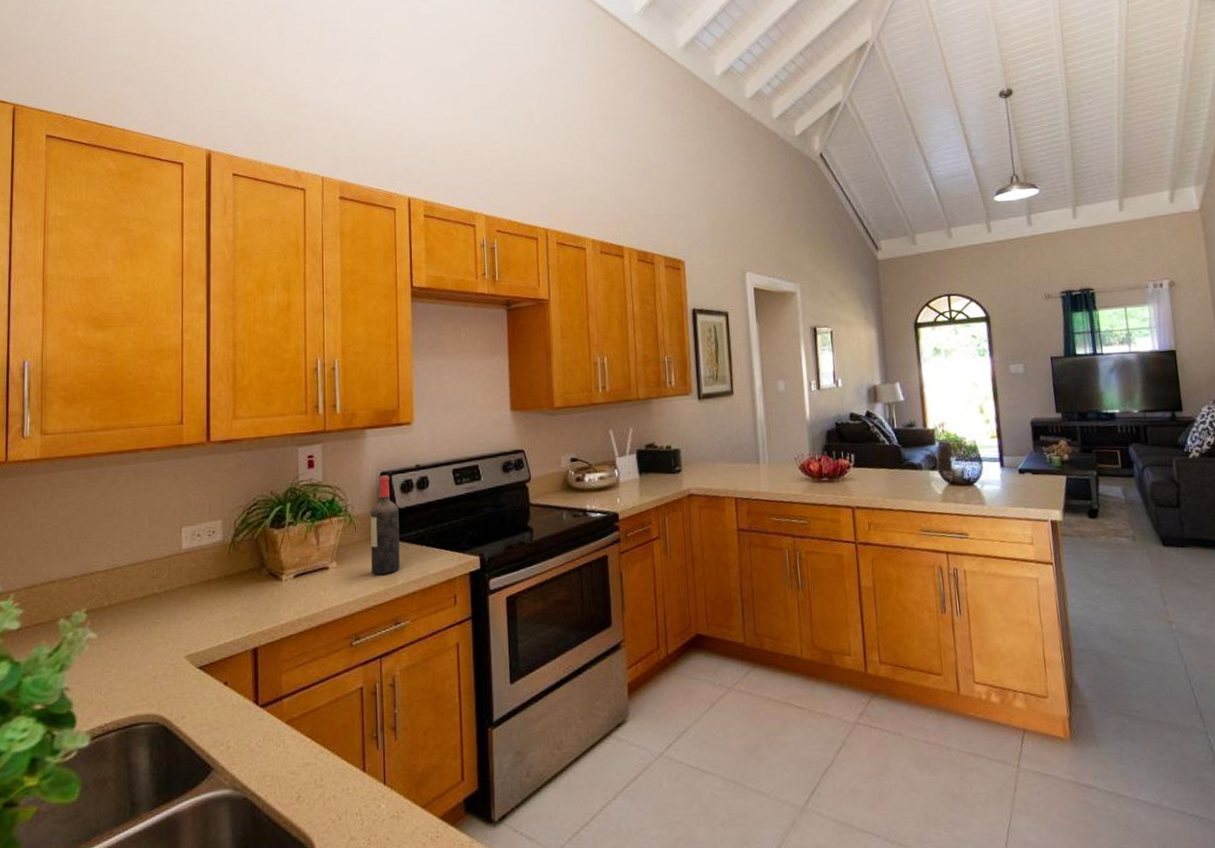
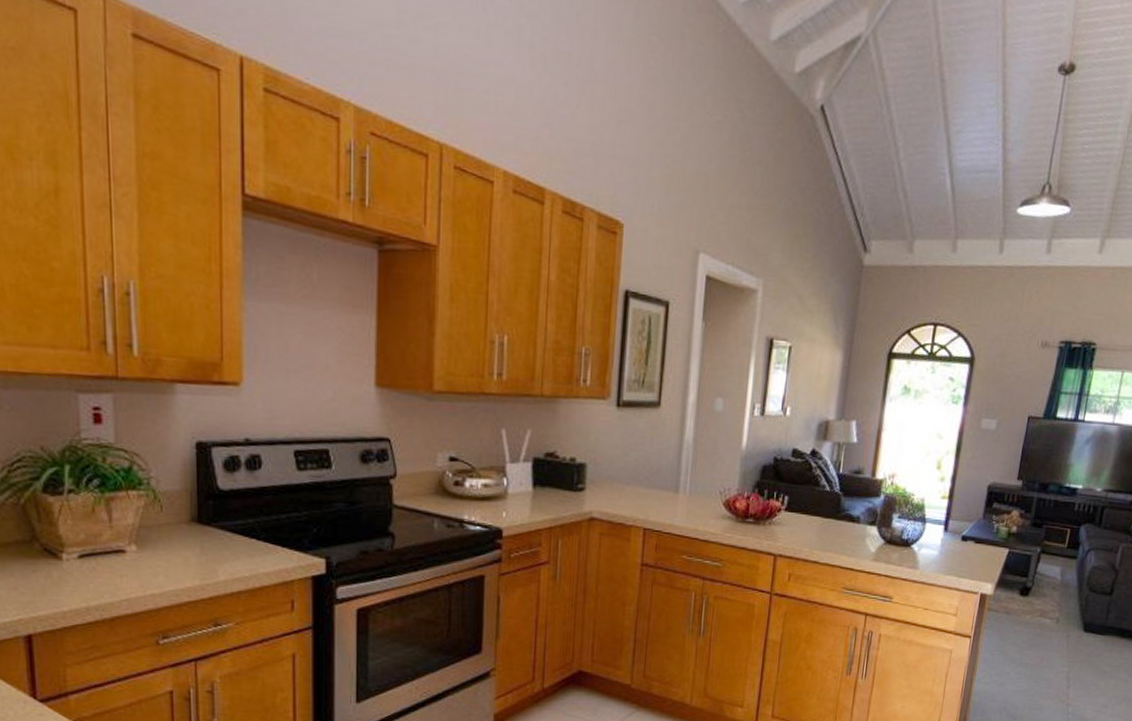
wine bottle: present [370,474,400,576] -> none [182,445,222,568]

